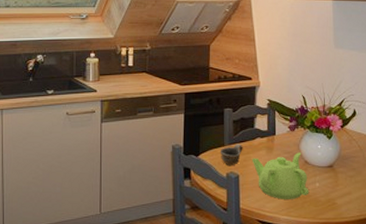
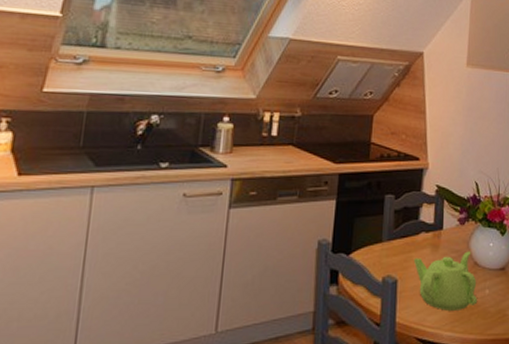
cup: present [220,143,243,166] -> none [376,239,404,269]

